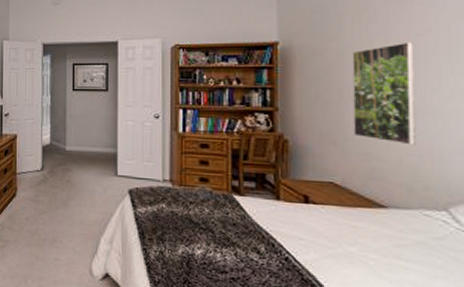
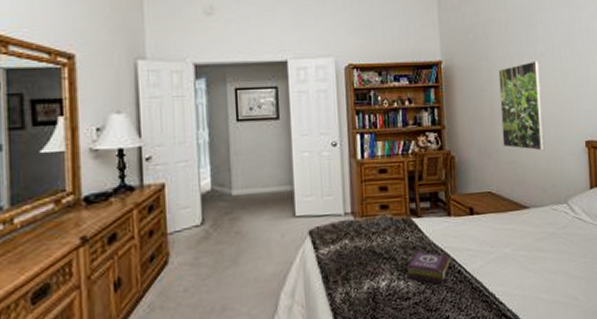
book: none [224,229,276,267] -> present [406,251,450,284]

